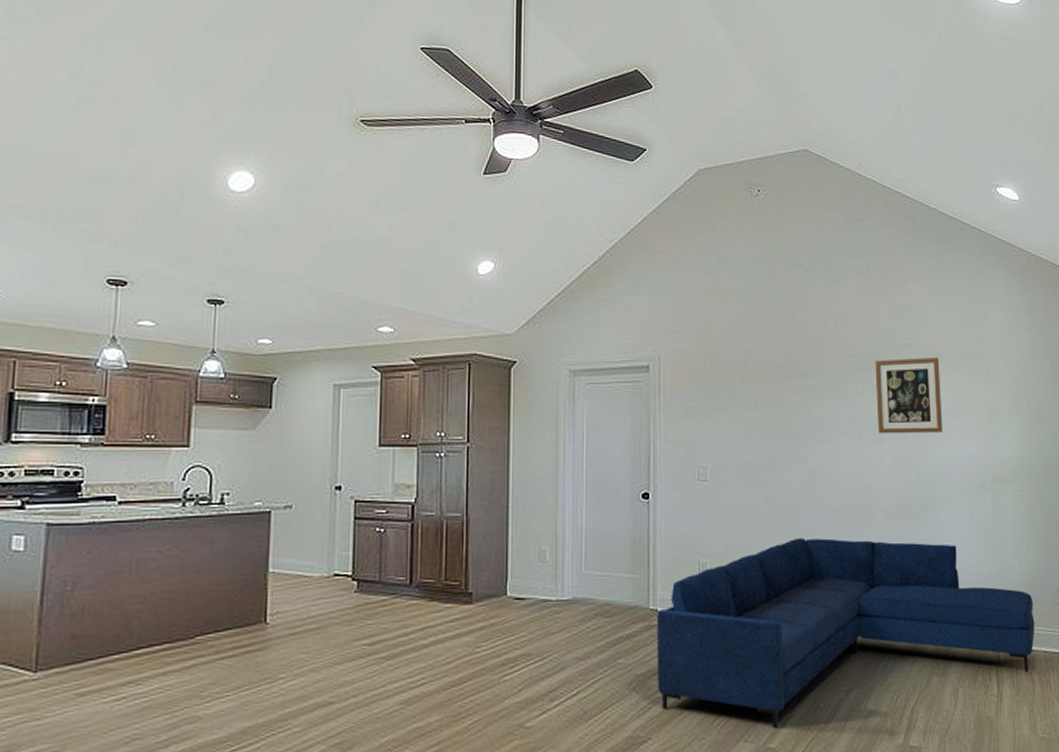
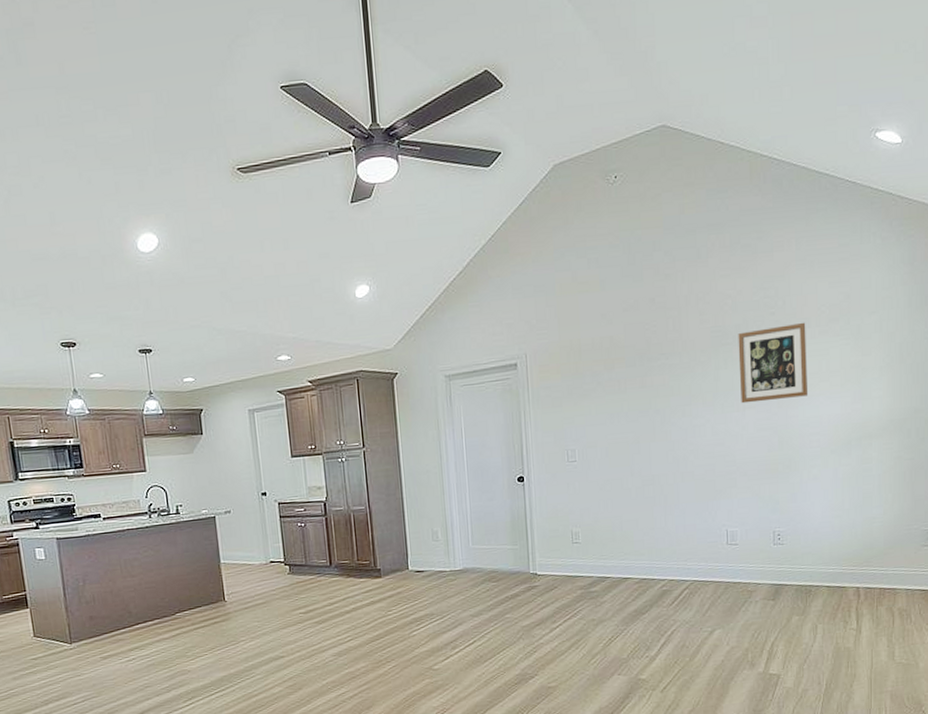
sofa: present [657,537,1035,729] -> none [537,499,898,664]

